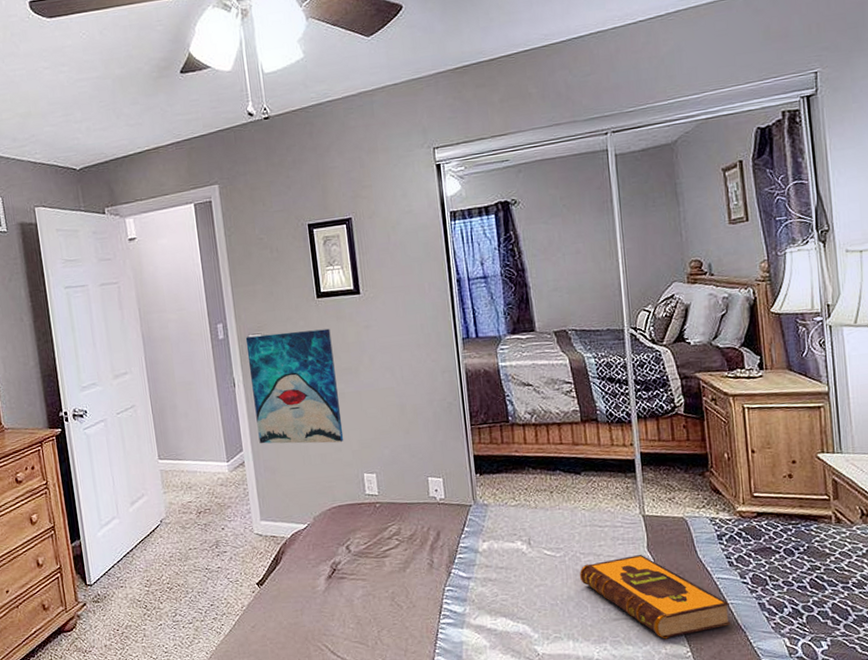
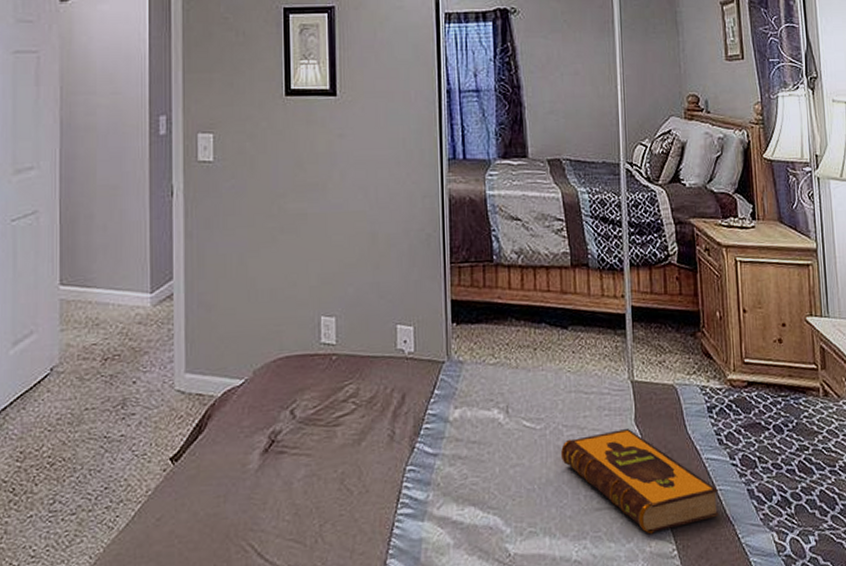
wall art: present [245,328,344,444] -> none [193,133,301,276]

